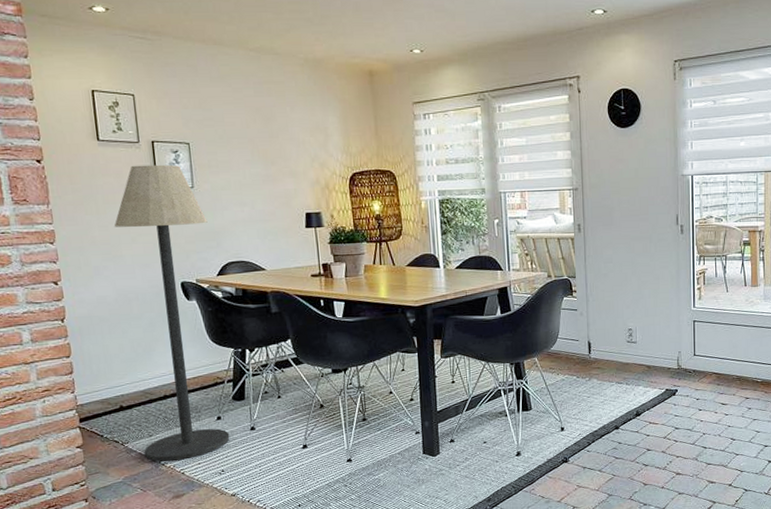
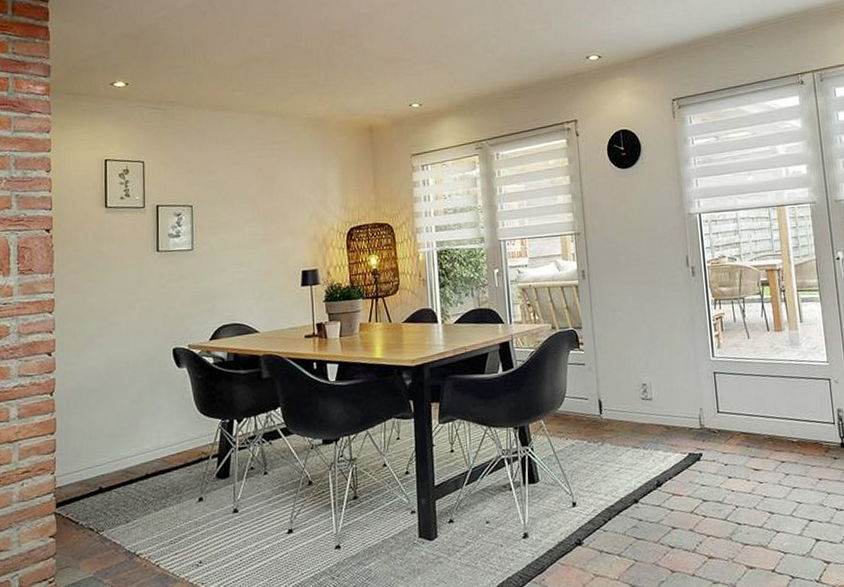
floor lamp: present [114,164,230,462] -> none [112,228,211,552]

